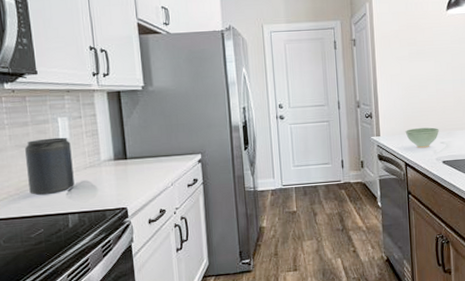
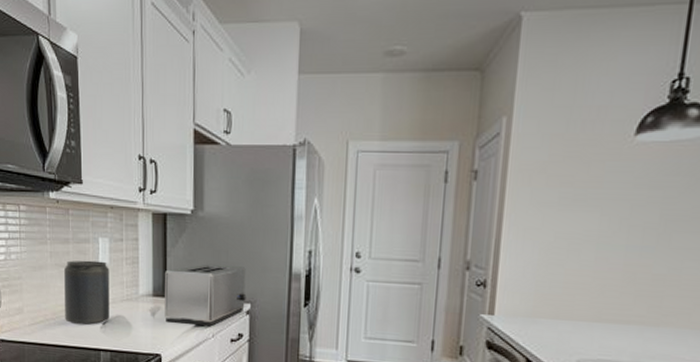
toaster: none [124,126,197,181] -> present [165,263,246,327]
bowl: present [405,127,439,149] -> none [533,311,589,343]

